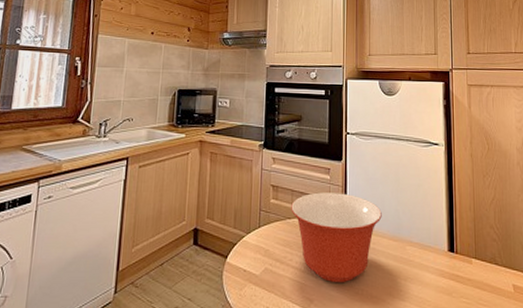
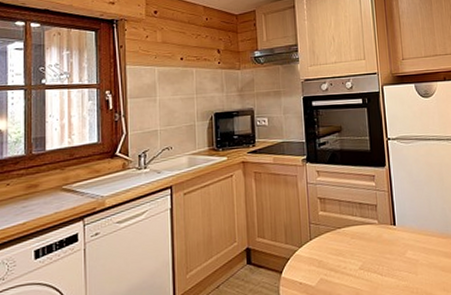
mixing bowl: present [291,192,382,283] -> none [340,198,430,285]

